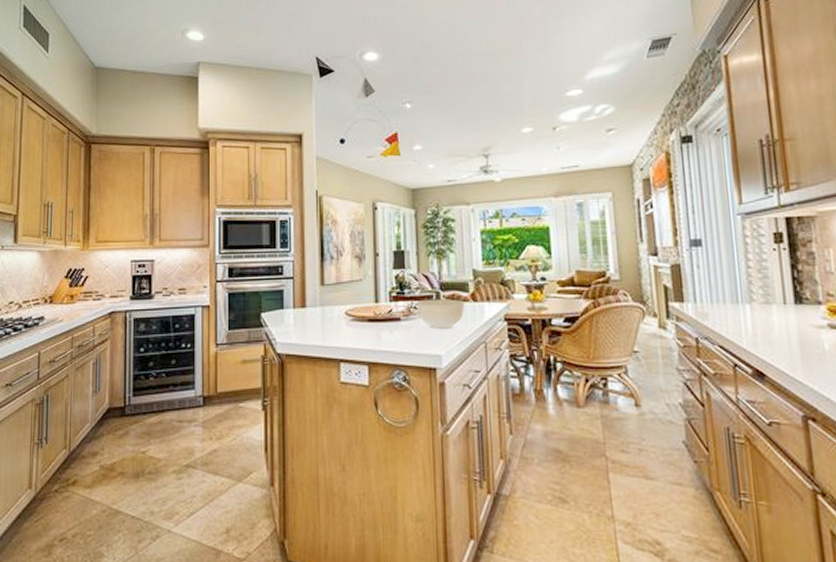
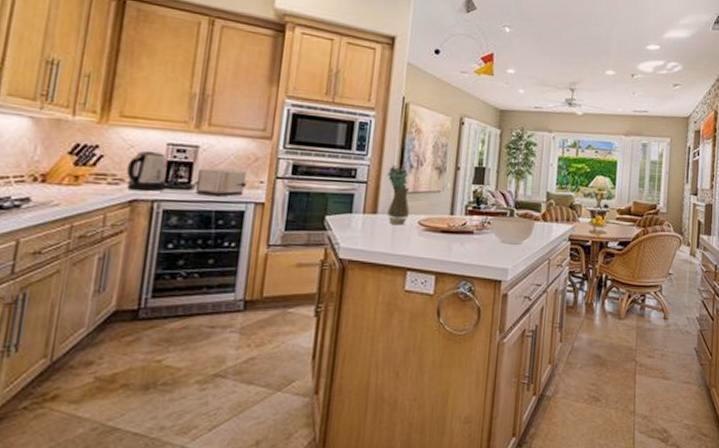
kettle: none [105,268,133,303] -> present [127,150,168,191]
toaster: none [156,277,193,303] -> present [196,168,247,197]
vase: none [311,257,335,317] -> present [387,164,410,226]

